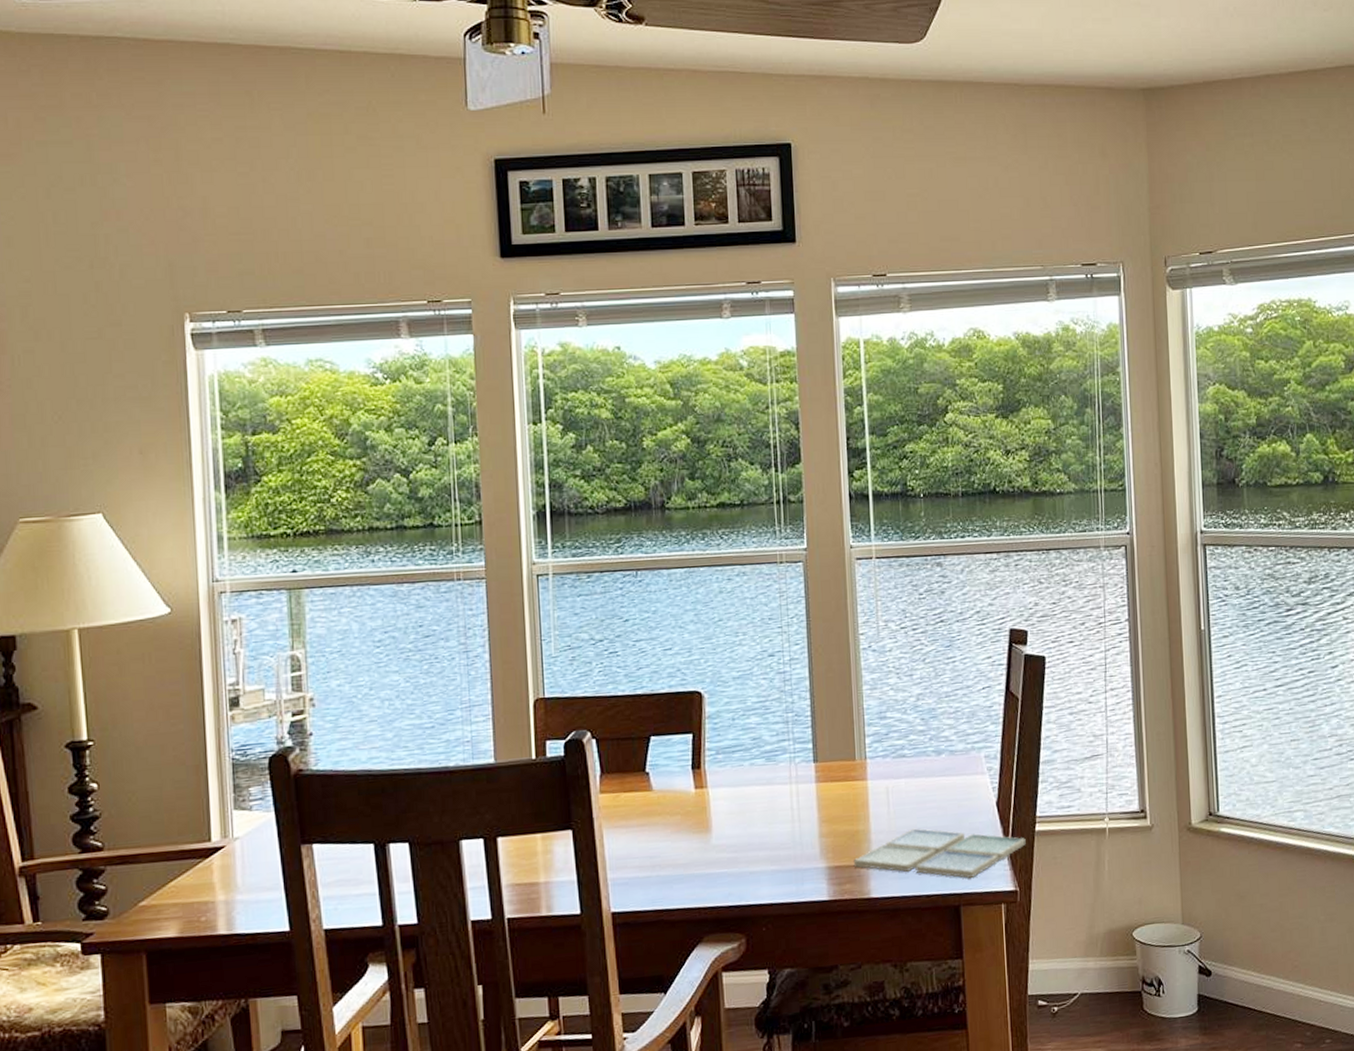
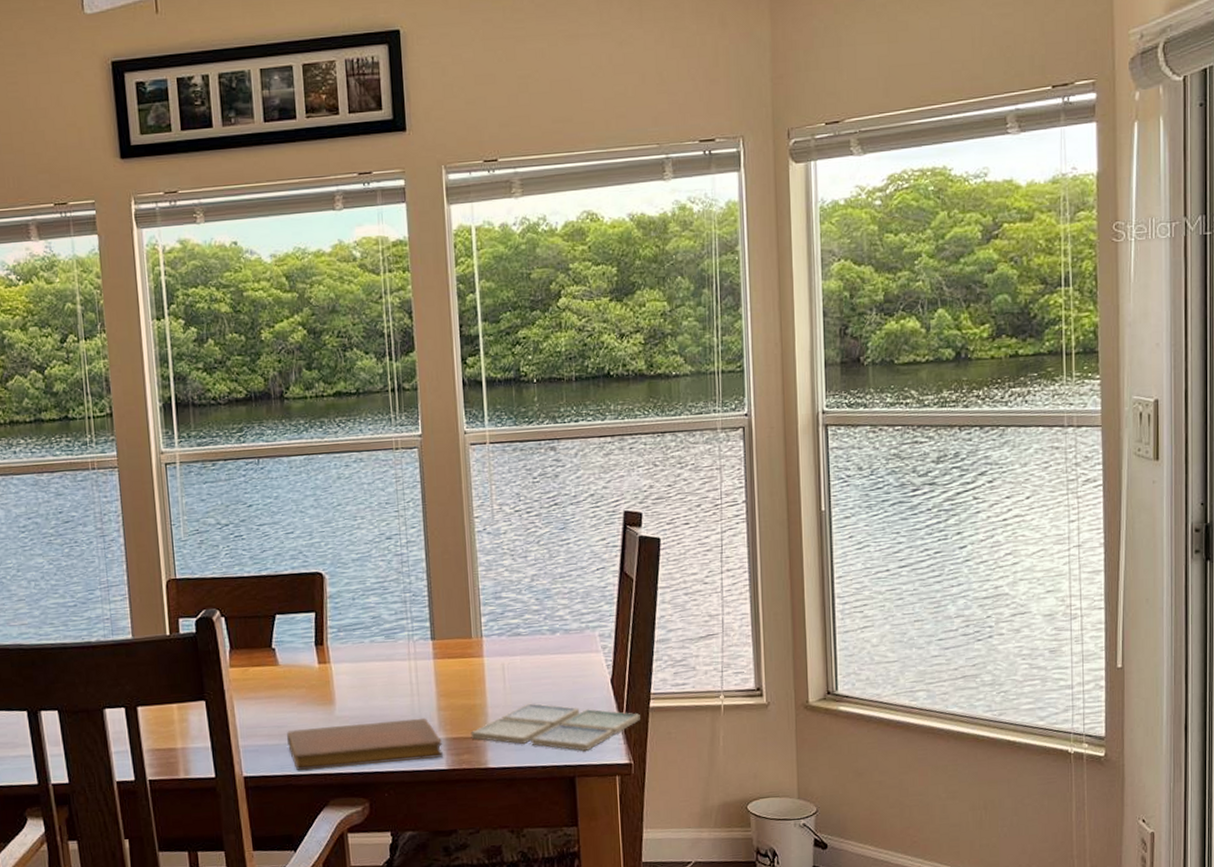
notebook: none [659,845,825,905] -> present [287,717,444,771]

